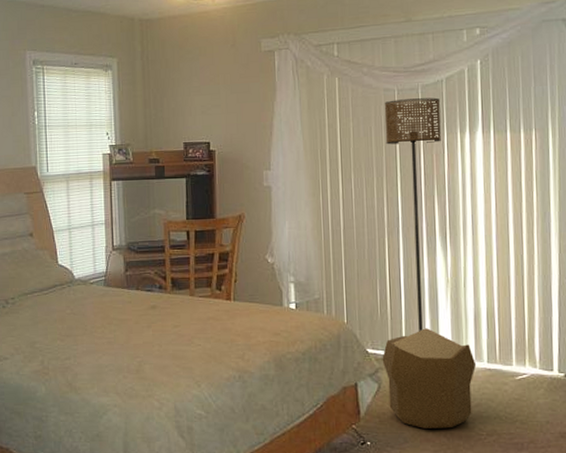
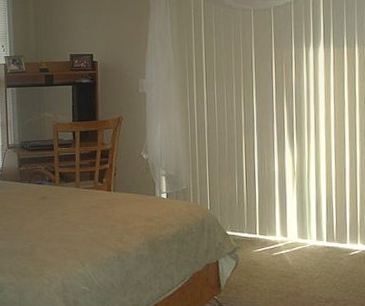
pouf: present [382,328,477,429] -> none [239,213,318,298]
floor lamp: present [384,97,441,332] -> none [242,17,290,216]

